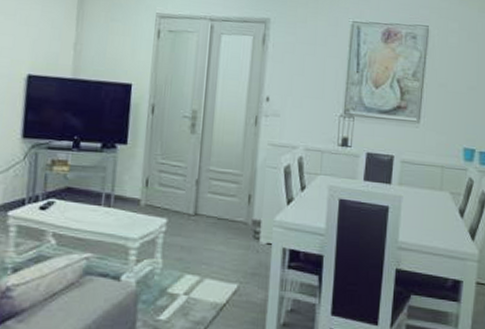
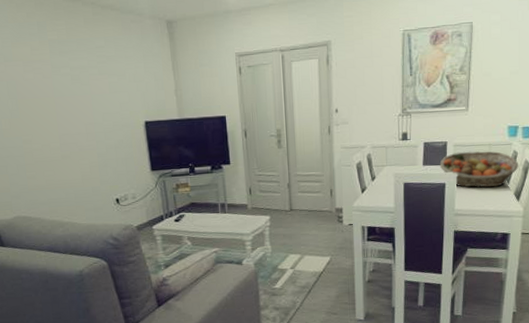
fruit basket: none [383,170,475,220] -> present [439,151,519,188]

